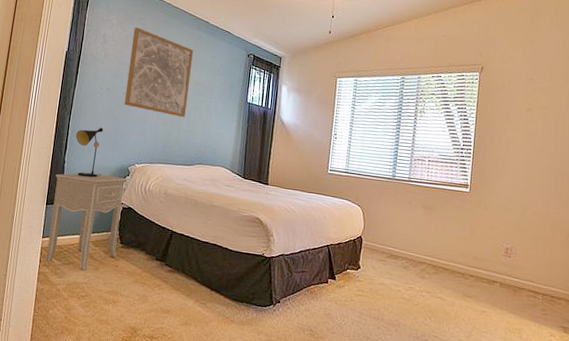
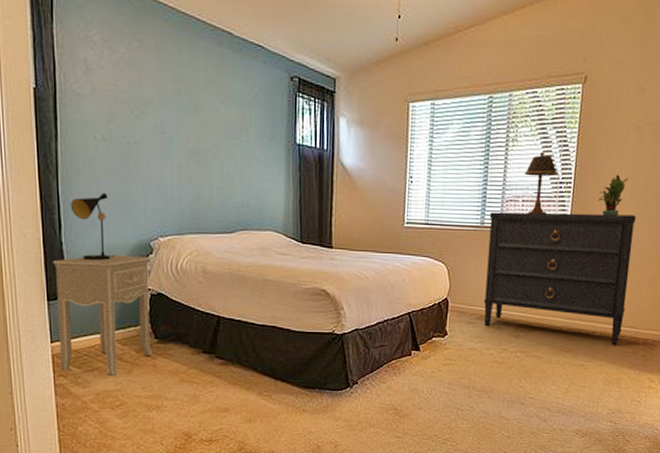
wall art: present [124,27,193,118] -> none [127,46,216,171]
dresser: none [393,167,531,296] -> present [483,212,637,345]
table lamp: none [430,123,460,174] -> present [524,152,558,215]
potted plant: none [494,145,522,181] -> present [597,174,629,216]

